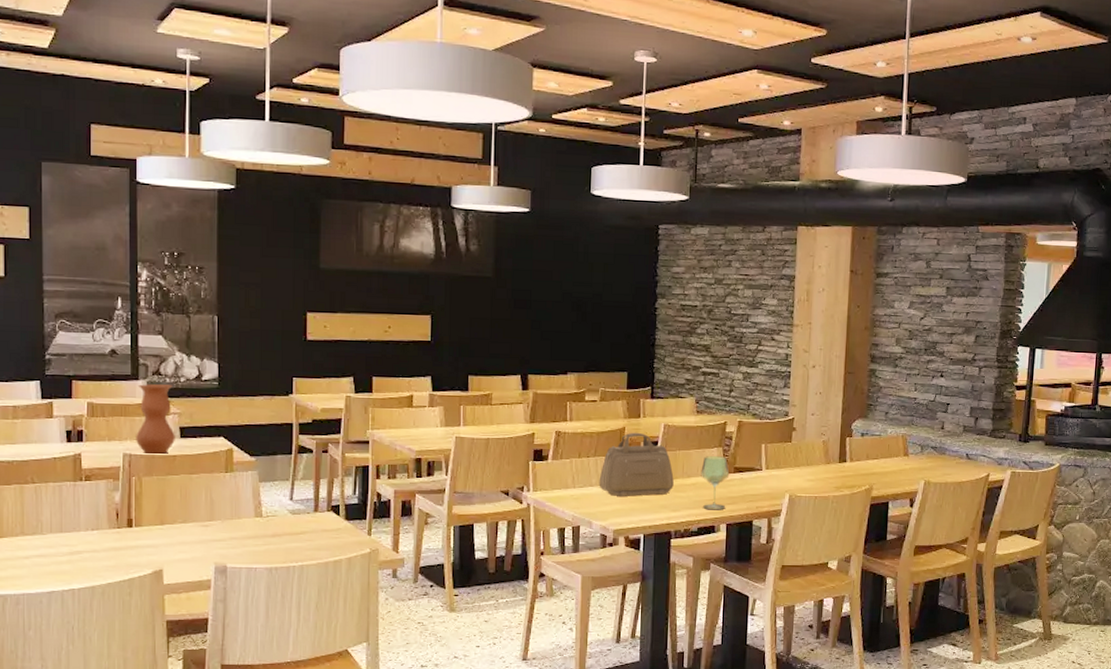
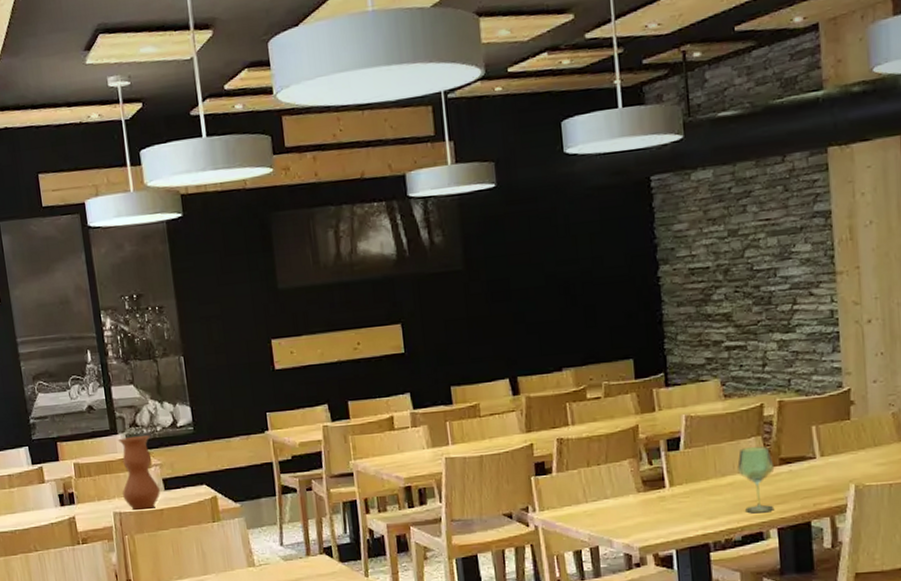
handbag: present [599,432,674,497] -> none [614,429,706,508]

